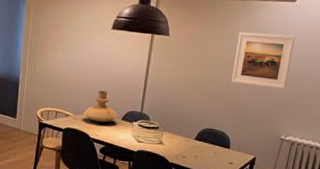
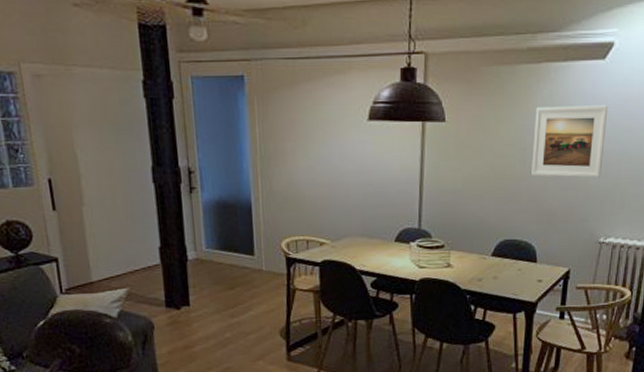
vase: present [83,90,119,123] -> none [343,205,390,248]

